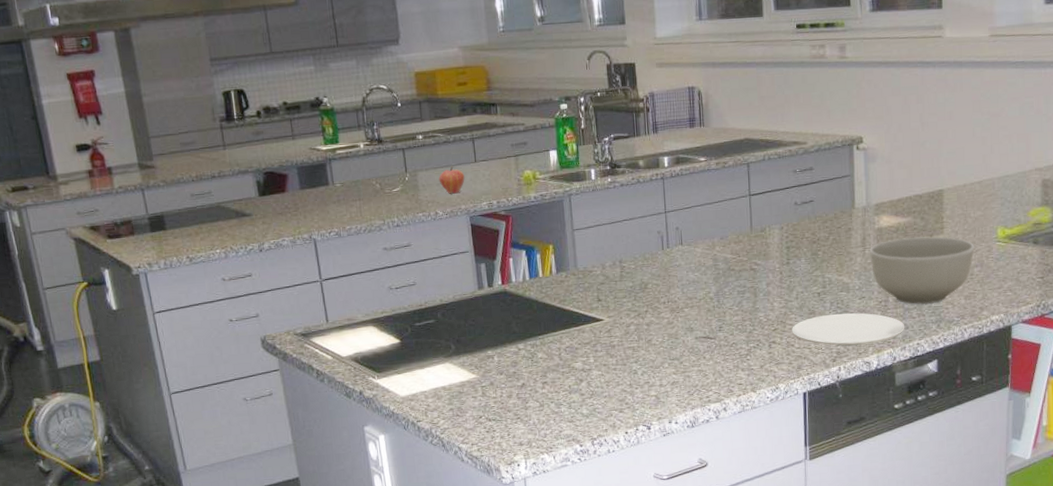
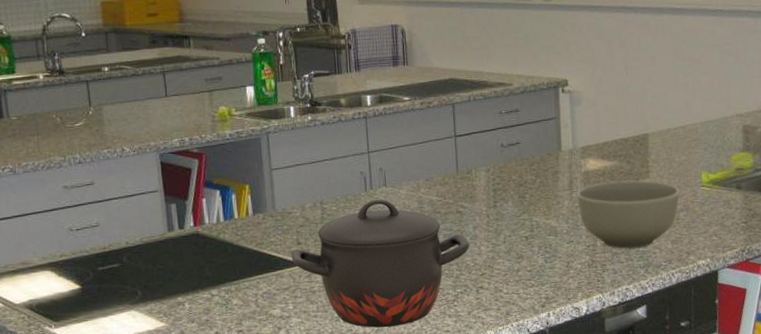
fruit: present [438,166,465,194] -> none [126,100,155,130]
cooking pot: none [592,257,763,380] -> present [291,199,470,328]
plate: present [792,313,905,346] -> none [500,257,614,292]

